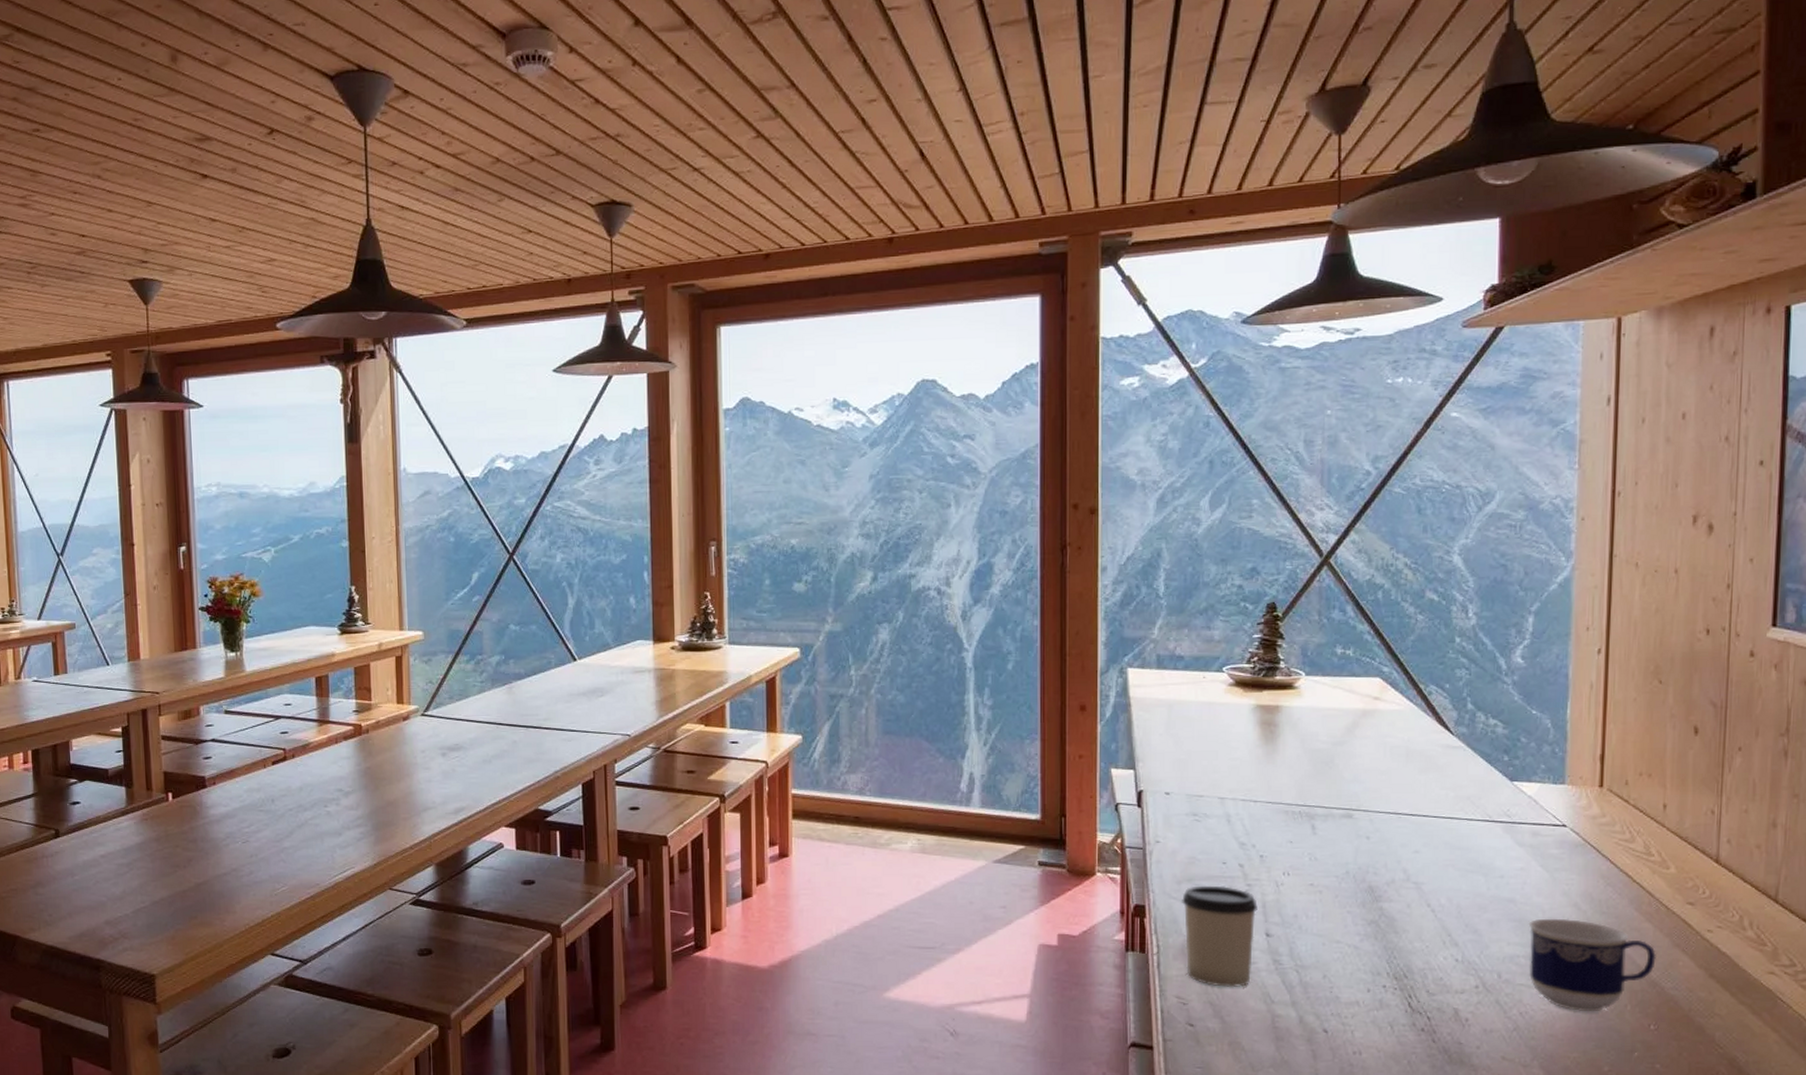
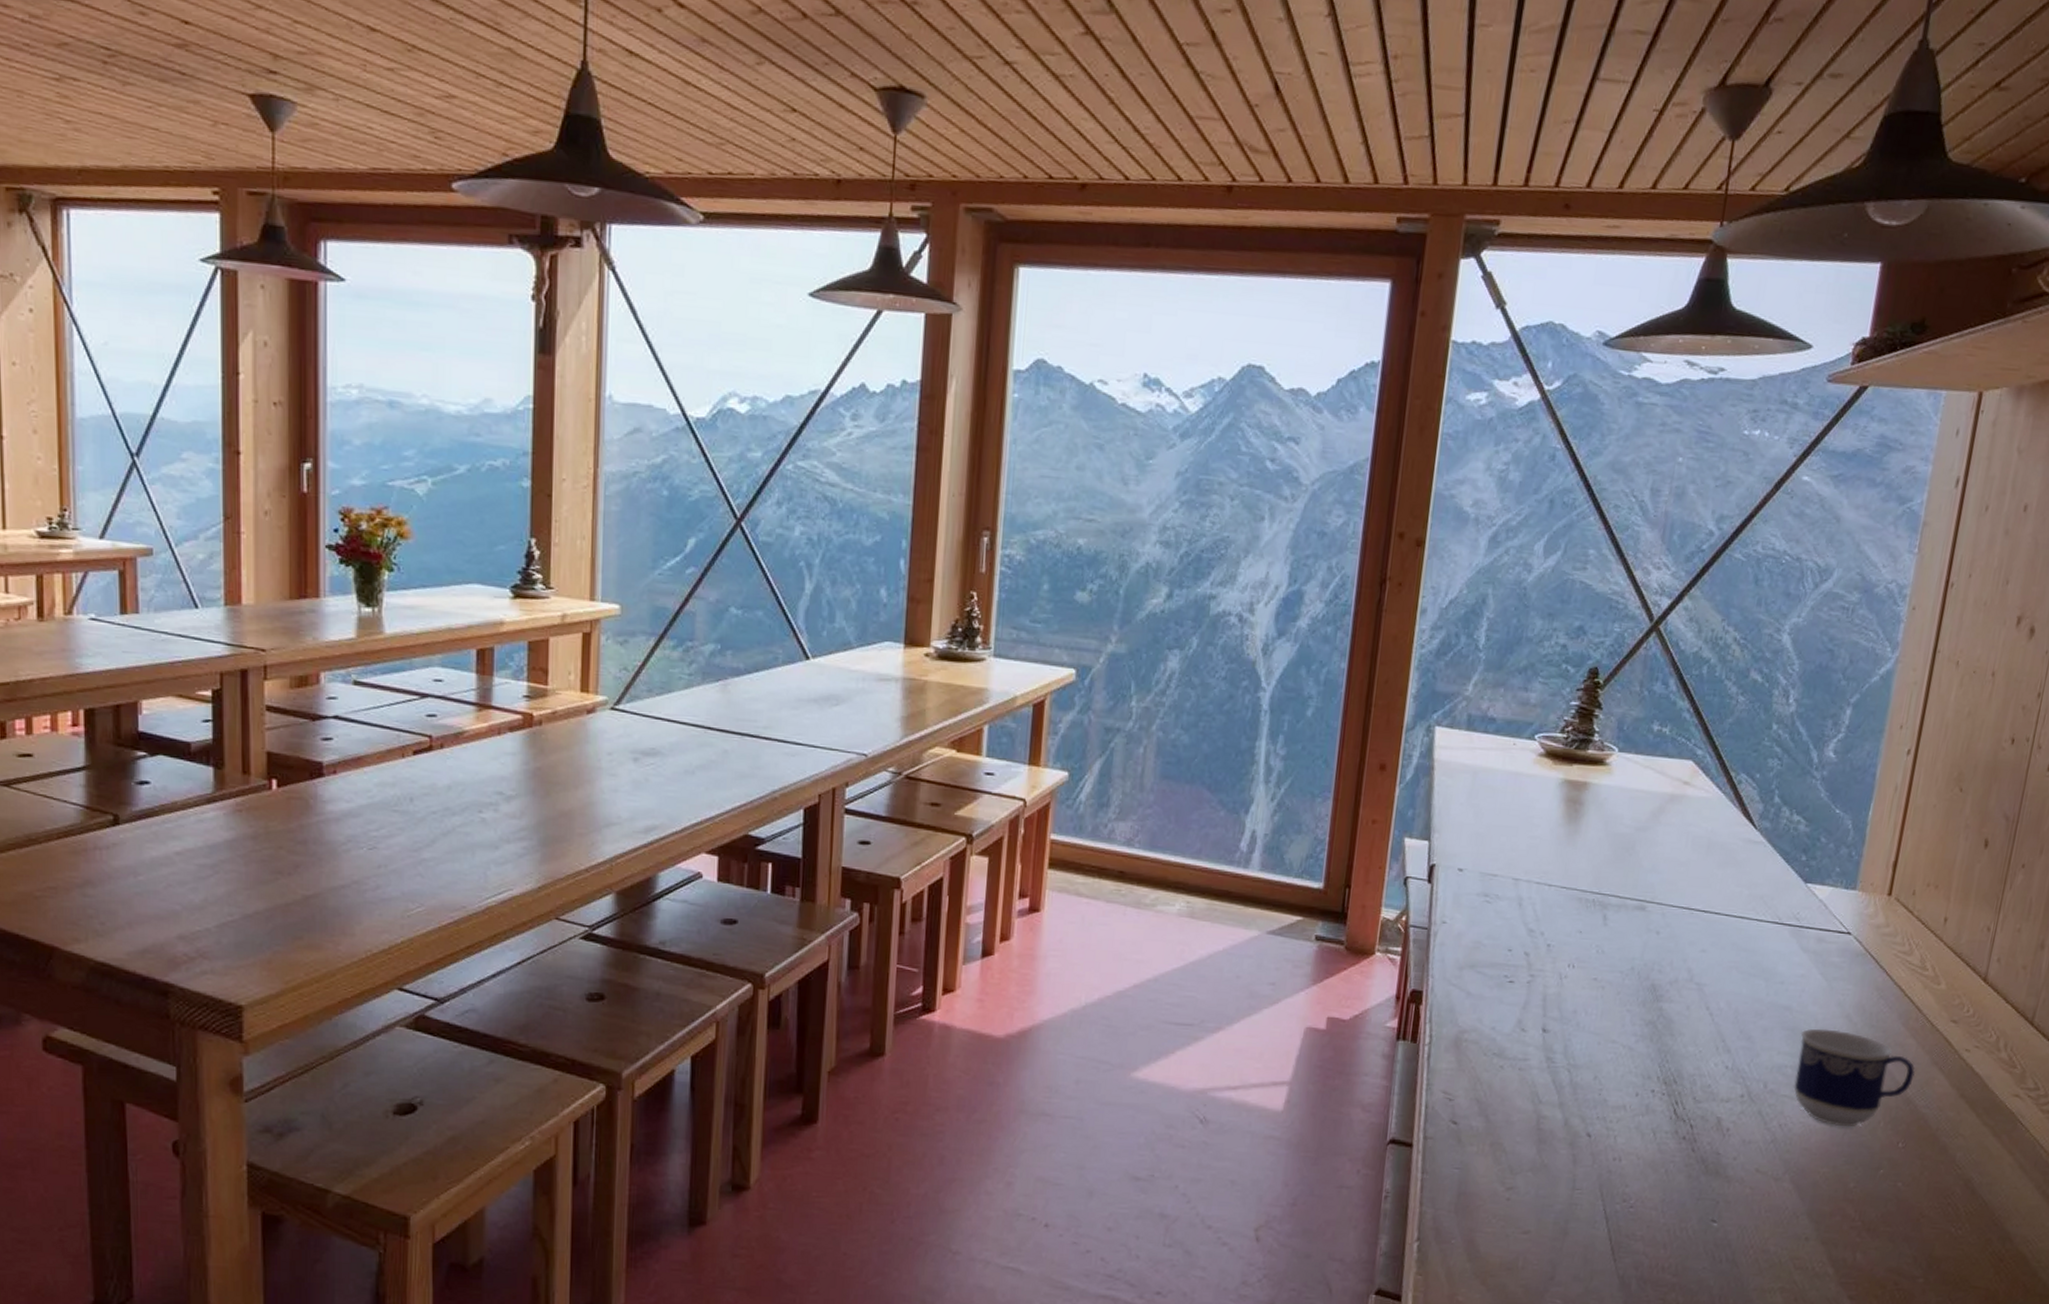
cup: present [1182,885,1258,988] -> none [1457,973,1538,1085]

